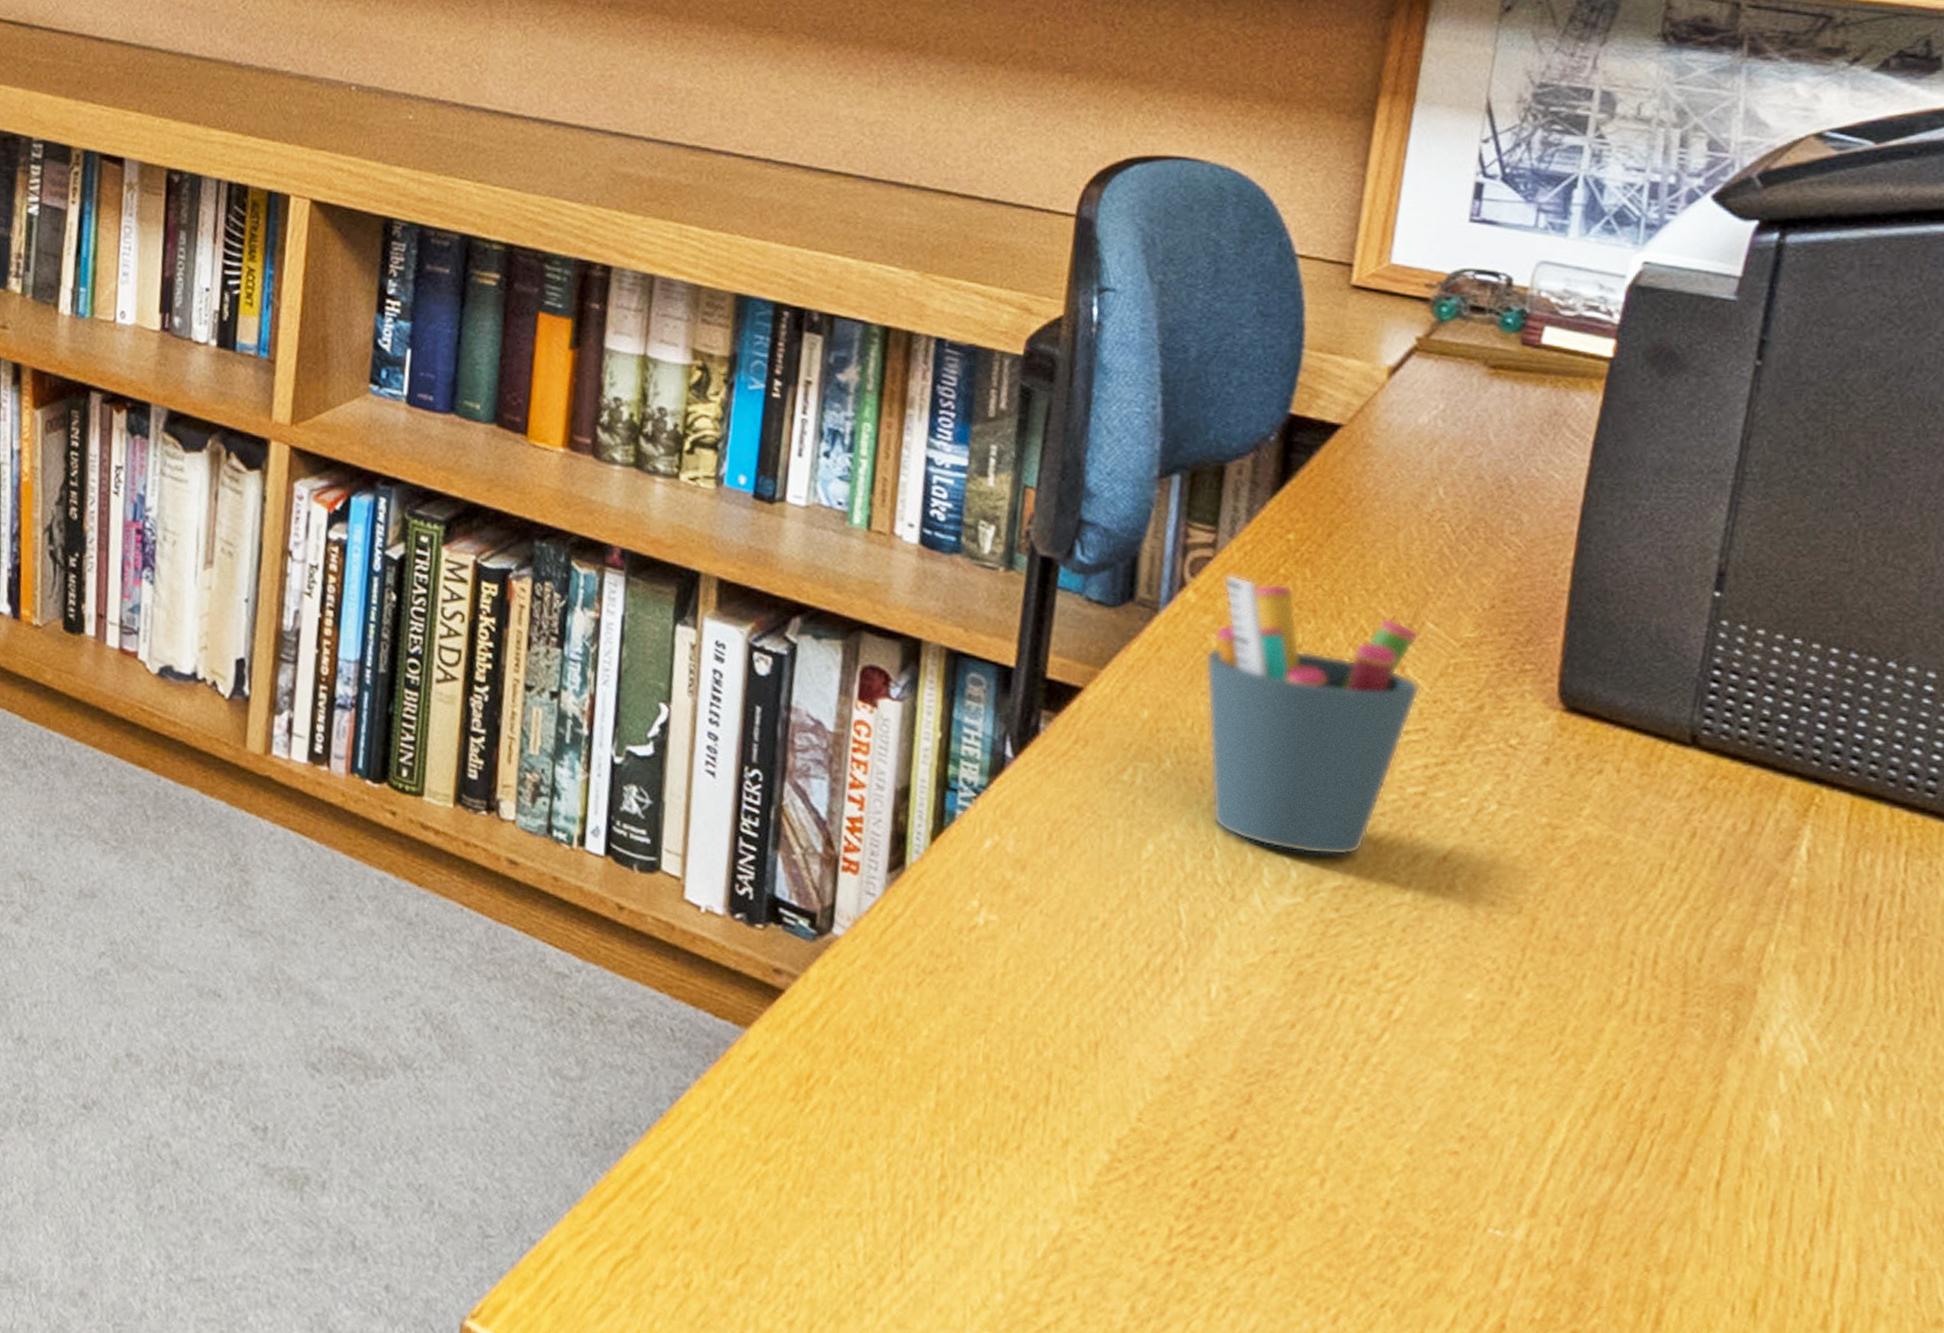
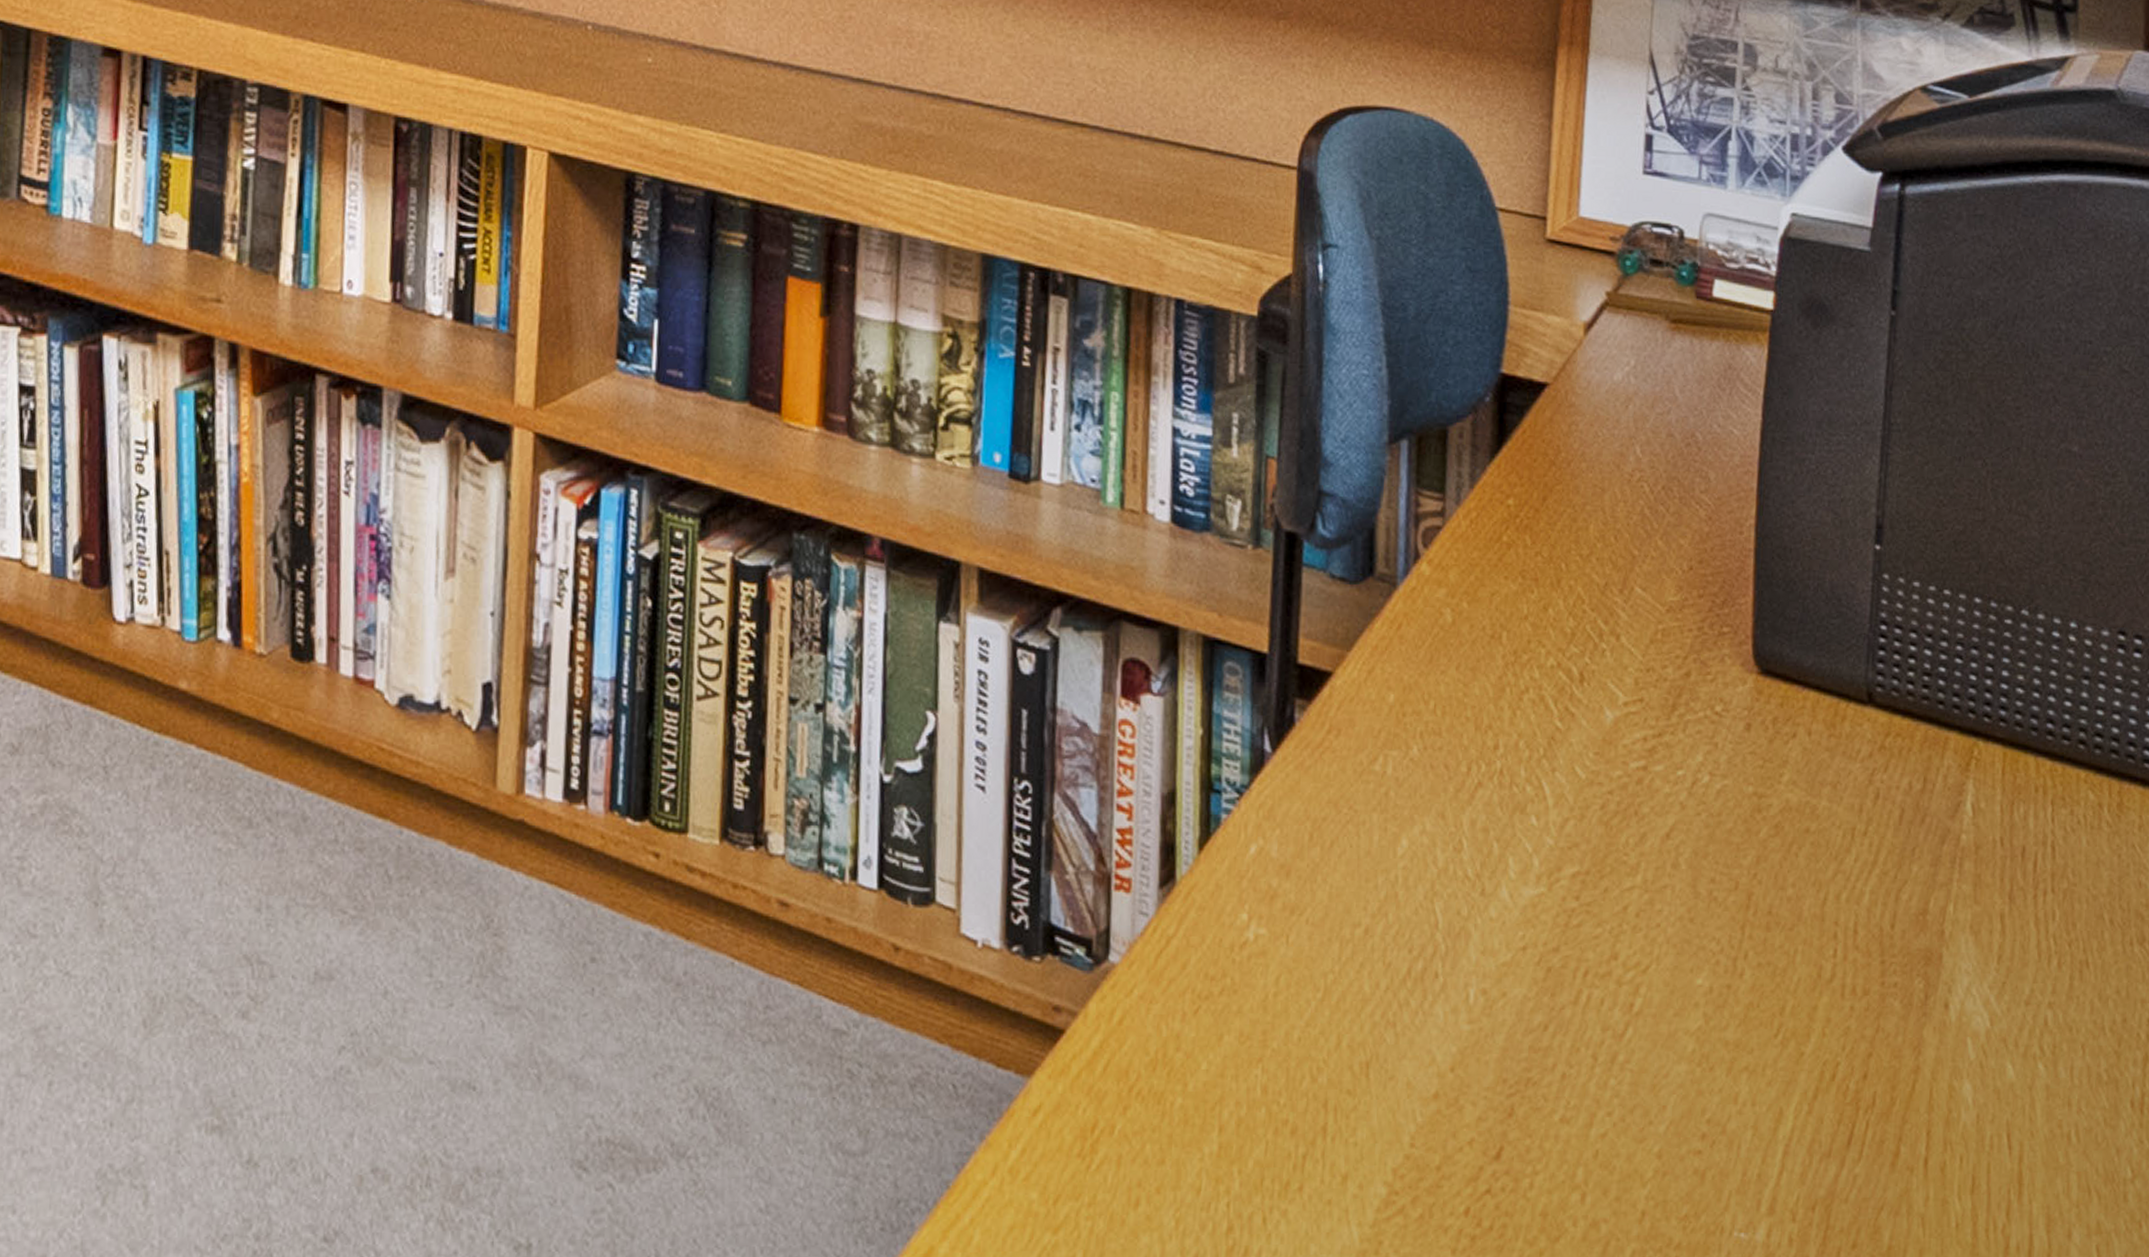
pen holder: present [1205,574,1420,856] -> none [1442,544,1634,839]

